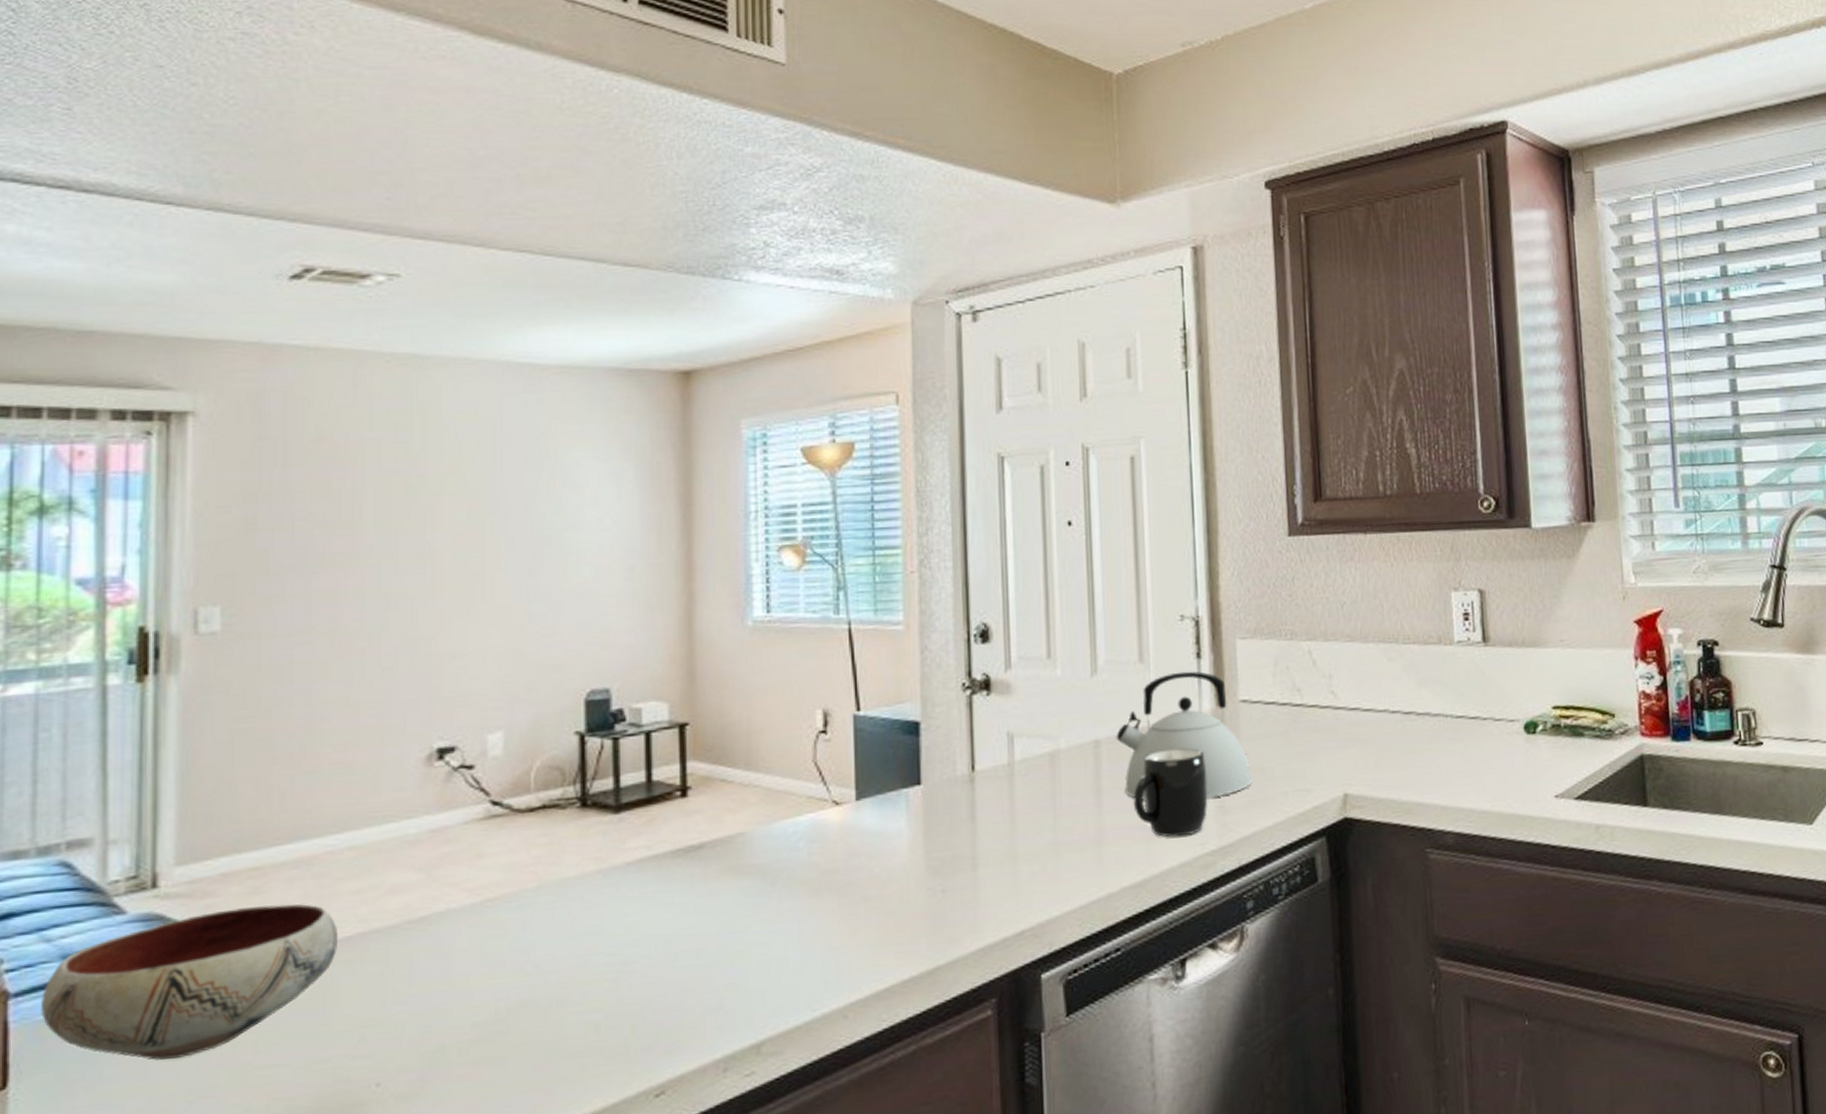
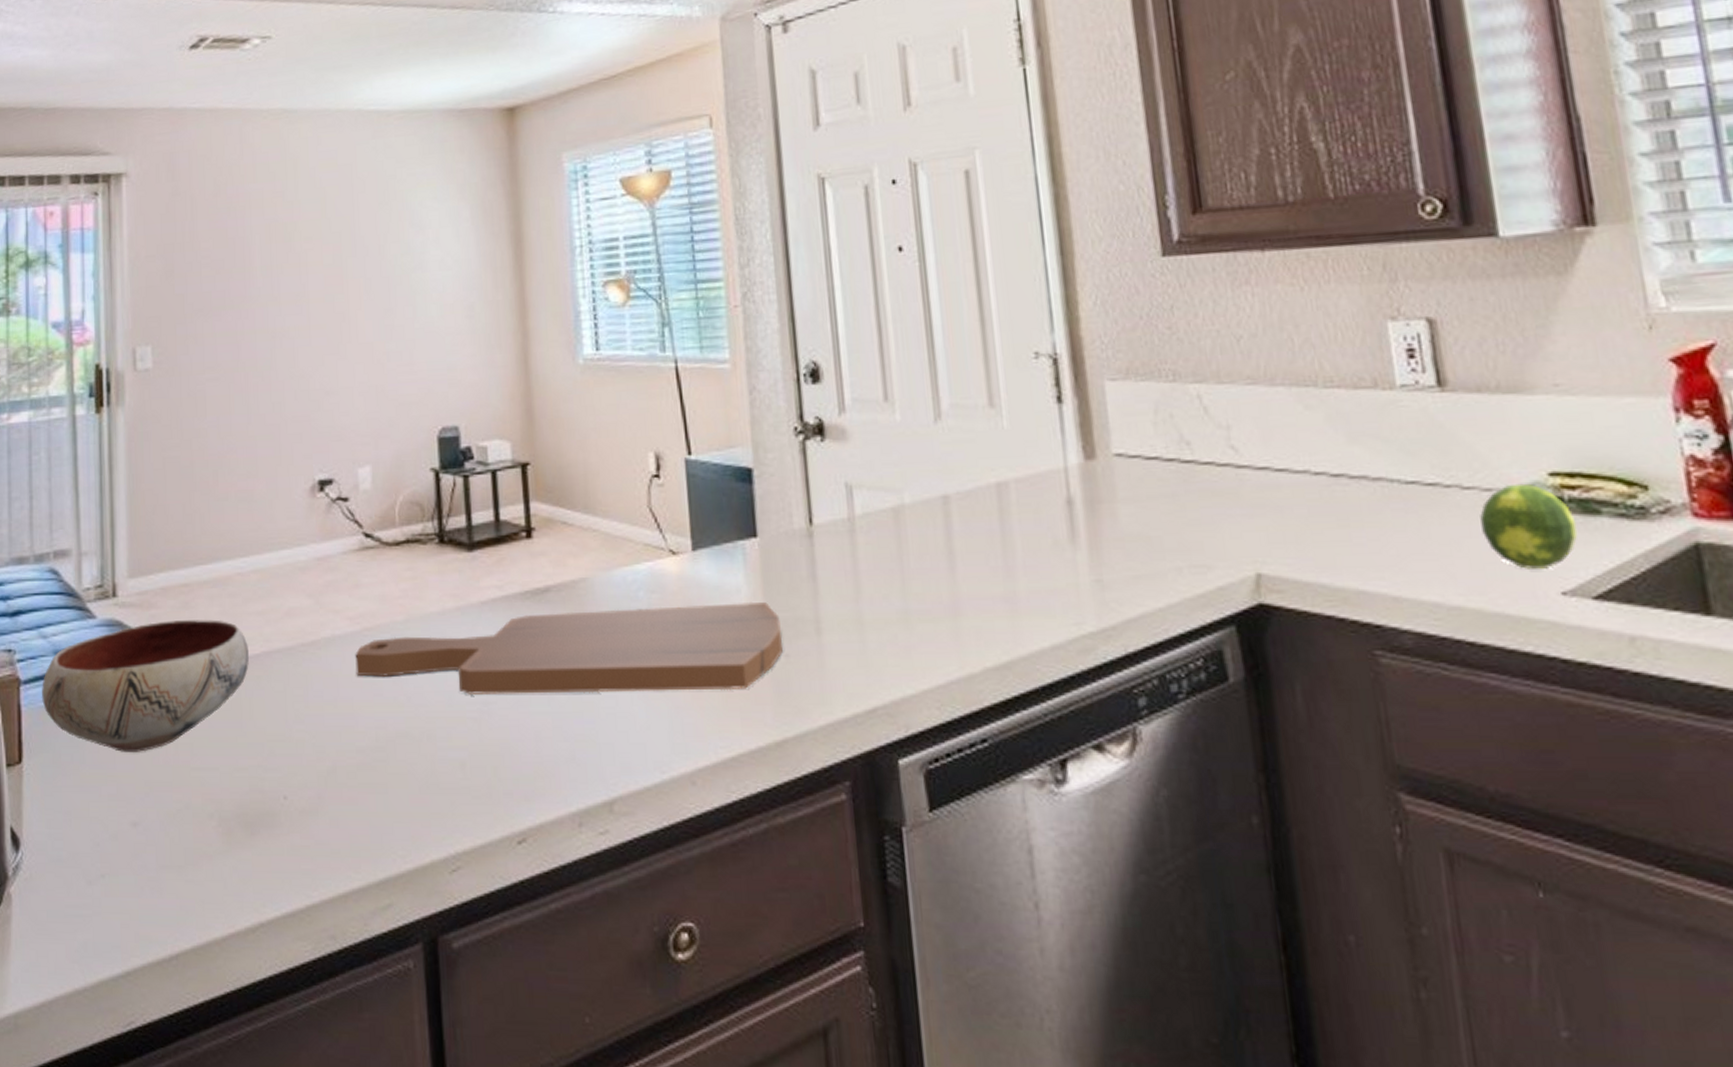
cutting board: none [474,844,939,956] -> present [355,601,783,694]
kettle: present [1116,671,1253,800] -> none [967,418,1136,570]
mug: present [1133,748,1208,837] -> none [991,508,1082,613]
fruit: none [1505,716,1568,780] -> present [1480,484,1578,569]

